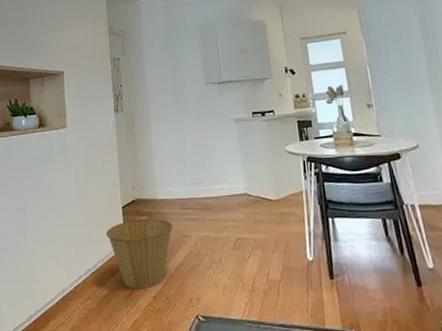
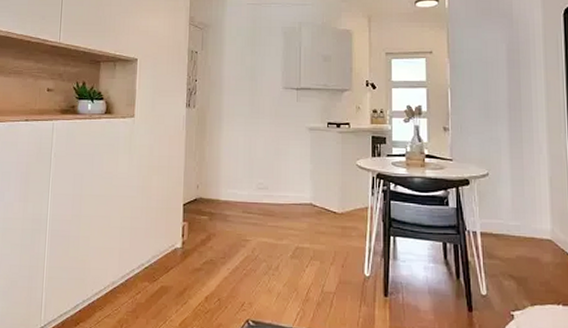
basket: present [106,218,174,288] -> none [164,219,234,288]

